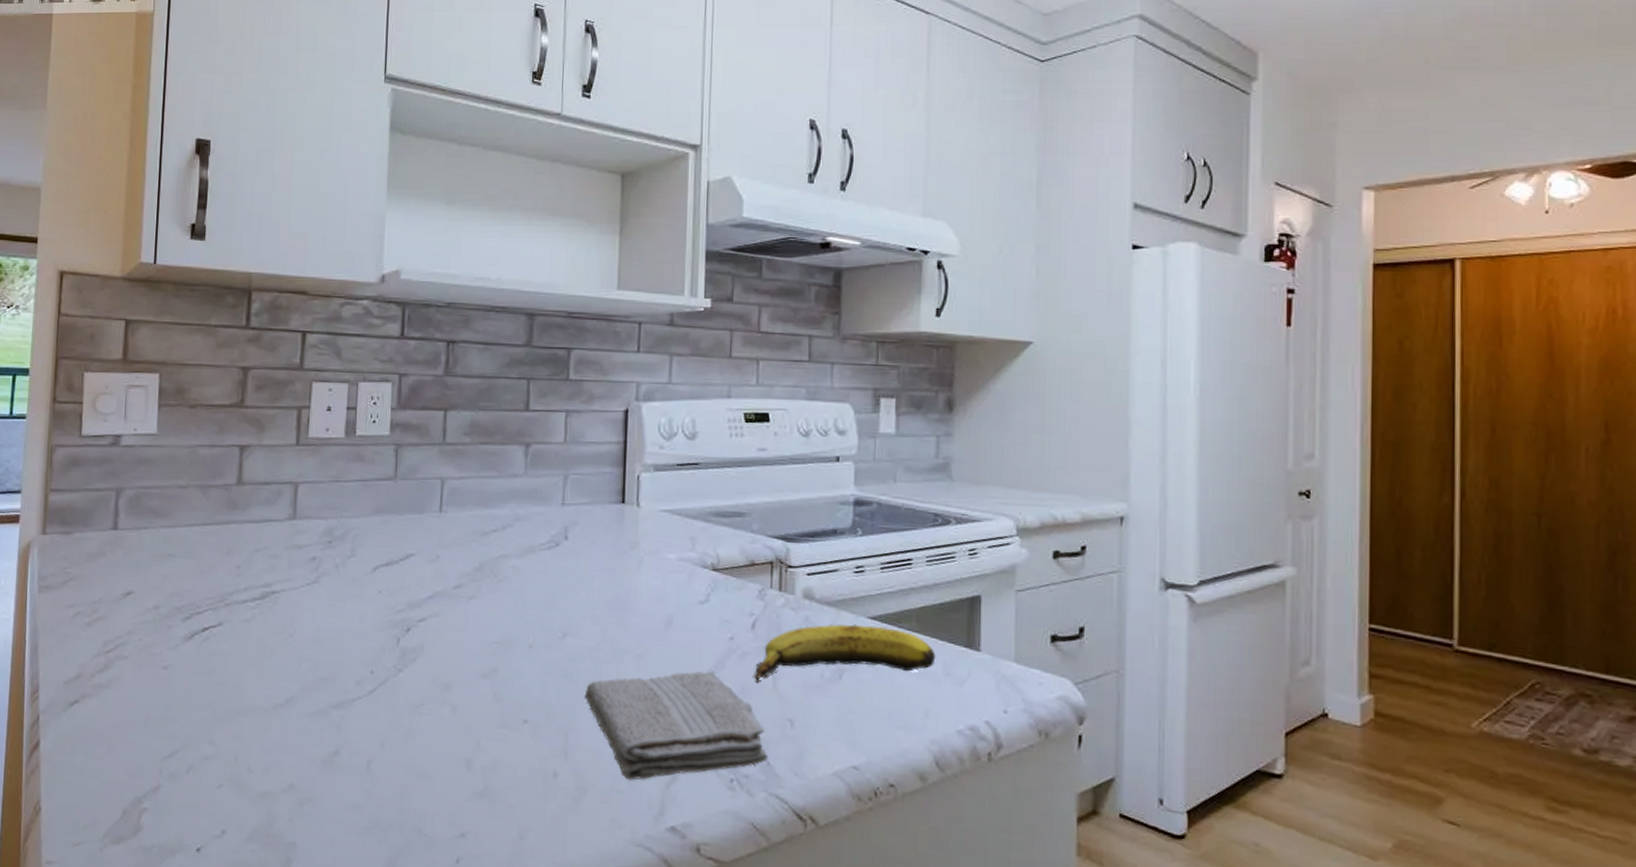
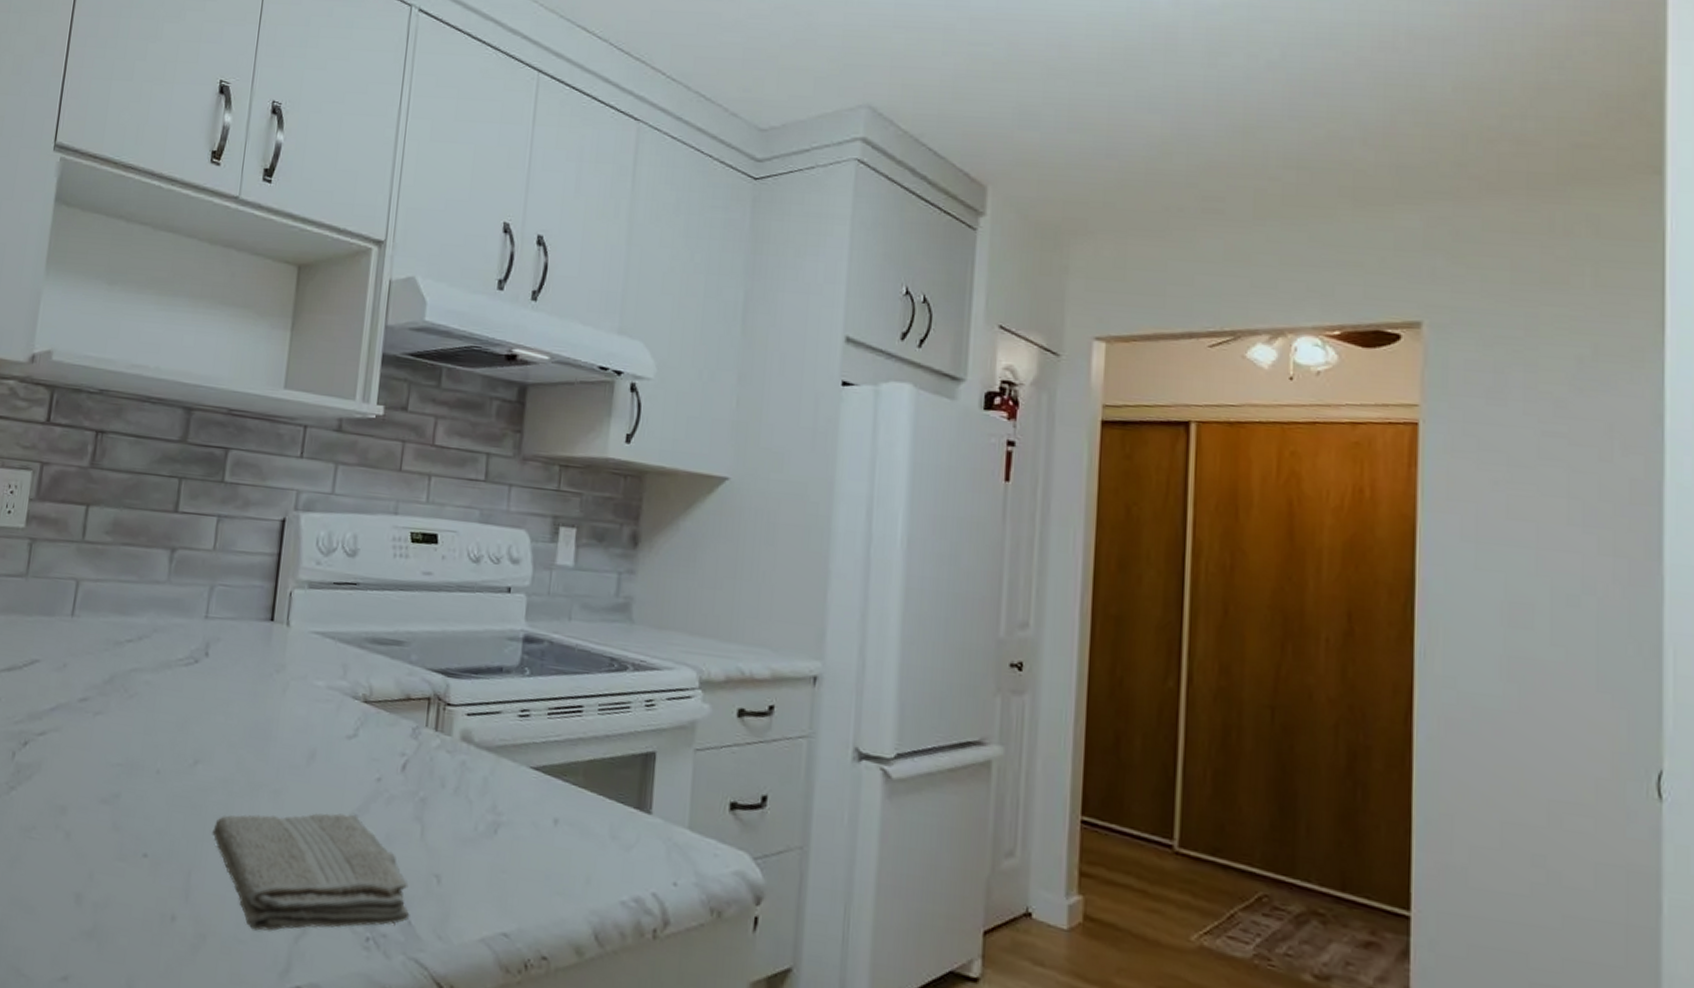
banana: present [755,624,936,683] -> none [401,771,603,831]

